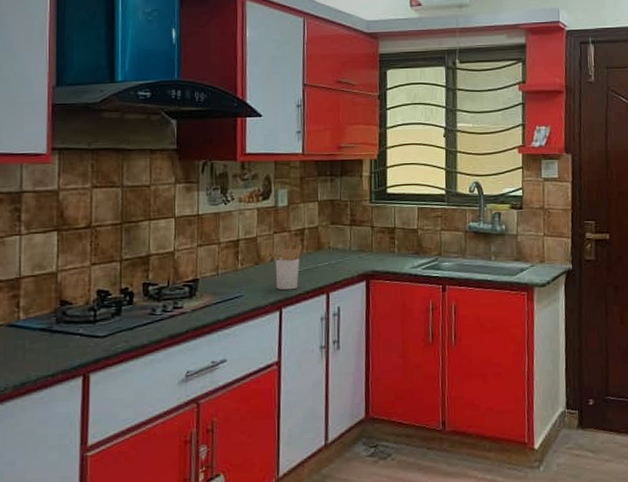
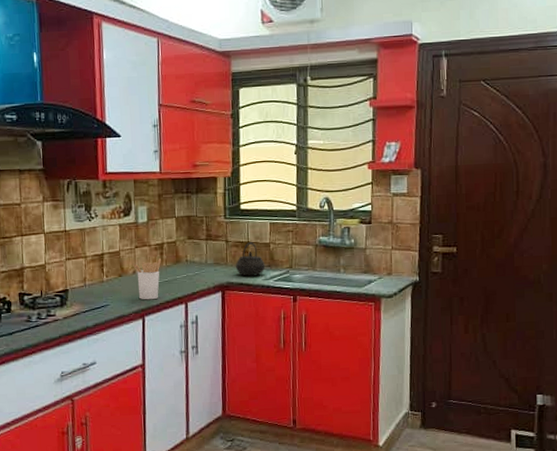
kettle: none [381,227,413,264] -> present [235,241,266,276]

